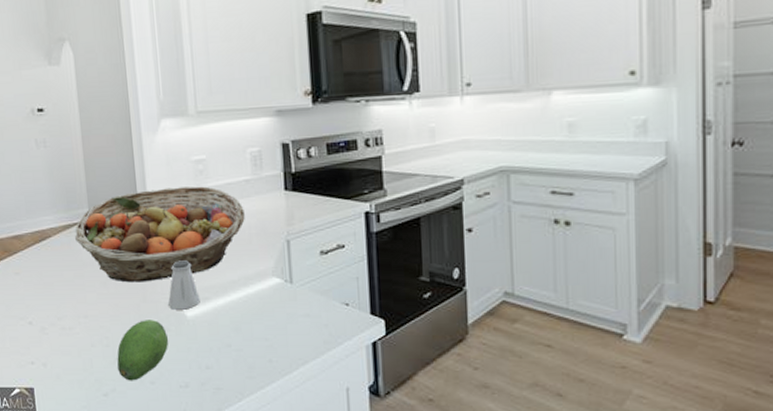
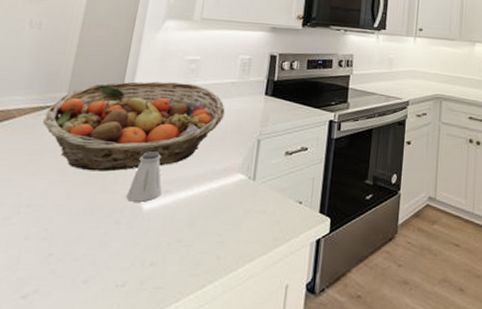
fruit: present [117,320,169,381] -> none [48,211,117,280]

